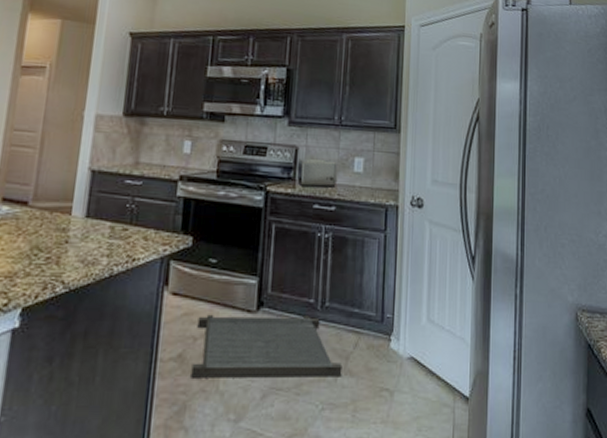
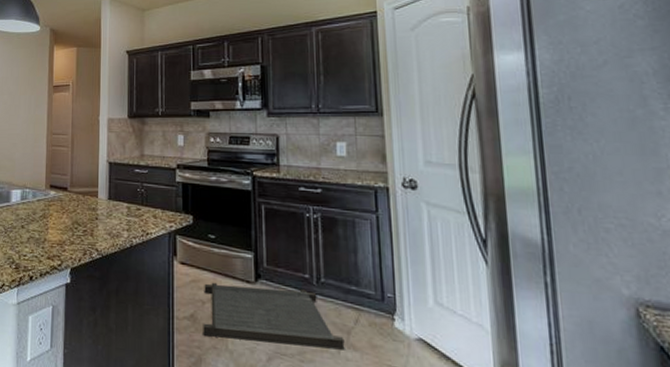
toaster: present [297,159,337,188] -> none [280,145,320,172]

